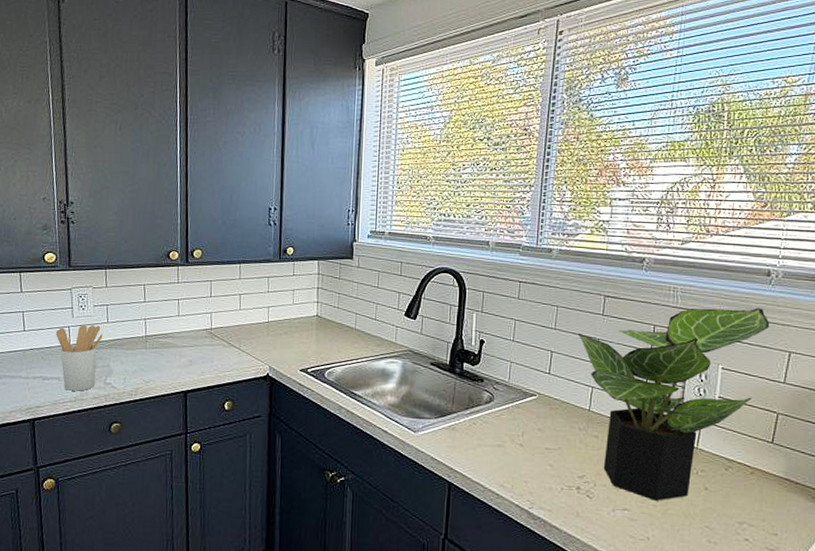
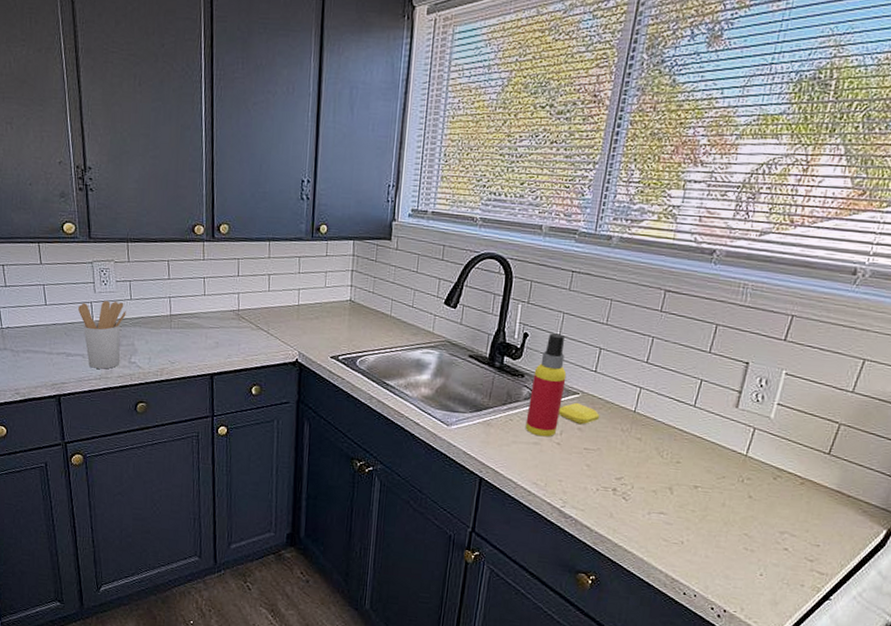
spray bottle: none [488,339,523,439] -> present [525,333,567,437]
soap bar: none [518,403,558,426] -> present [558,402,600,425]
potted plant: present [578,308,770,501] -> none [631,308,847,507]

